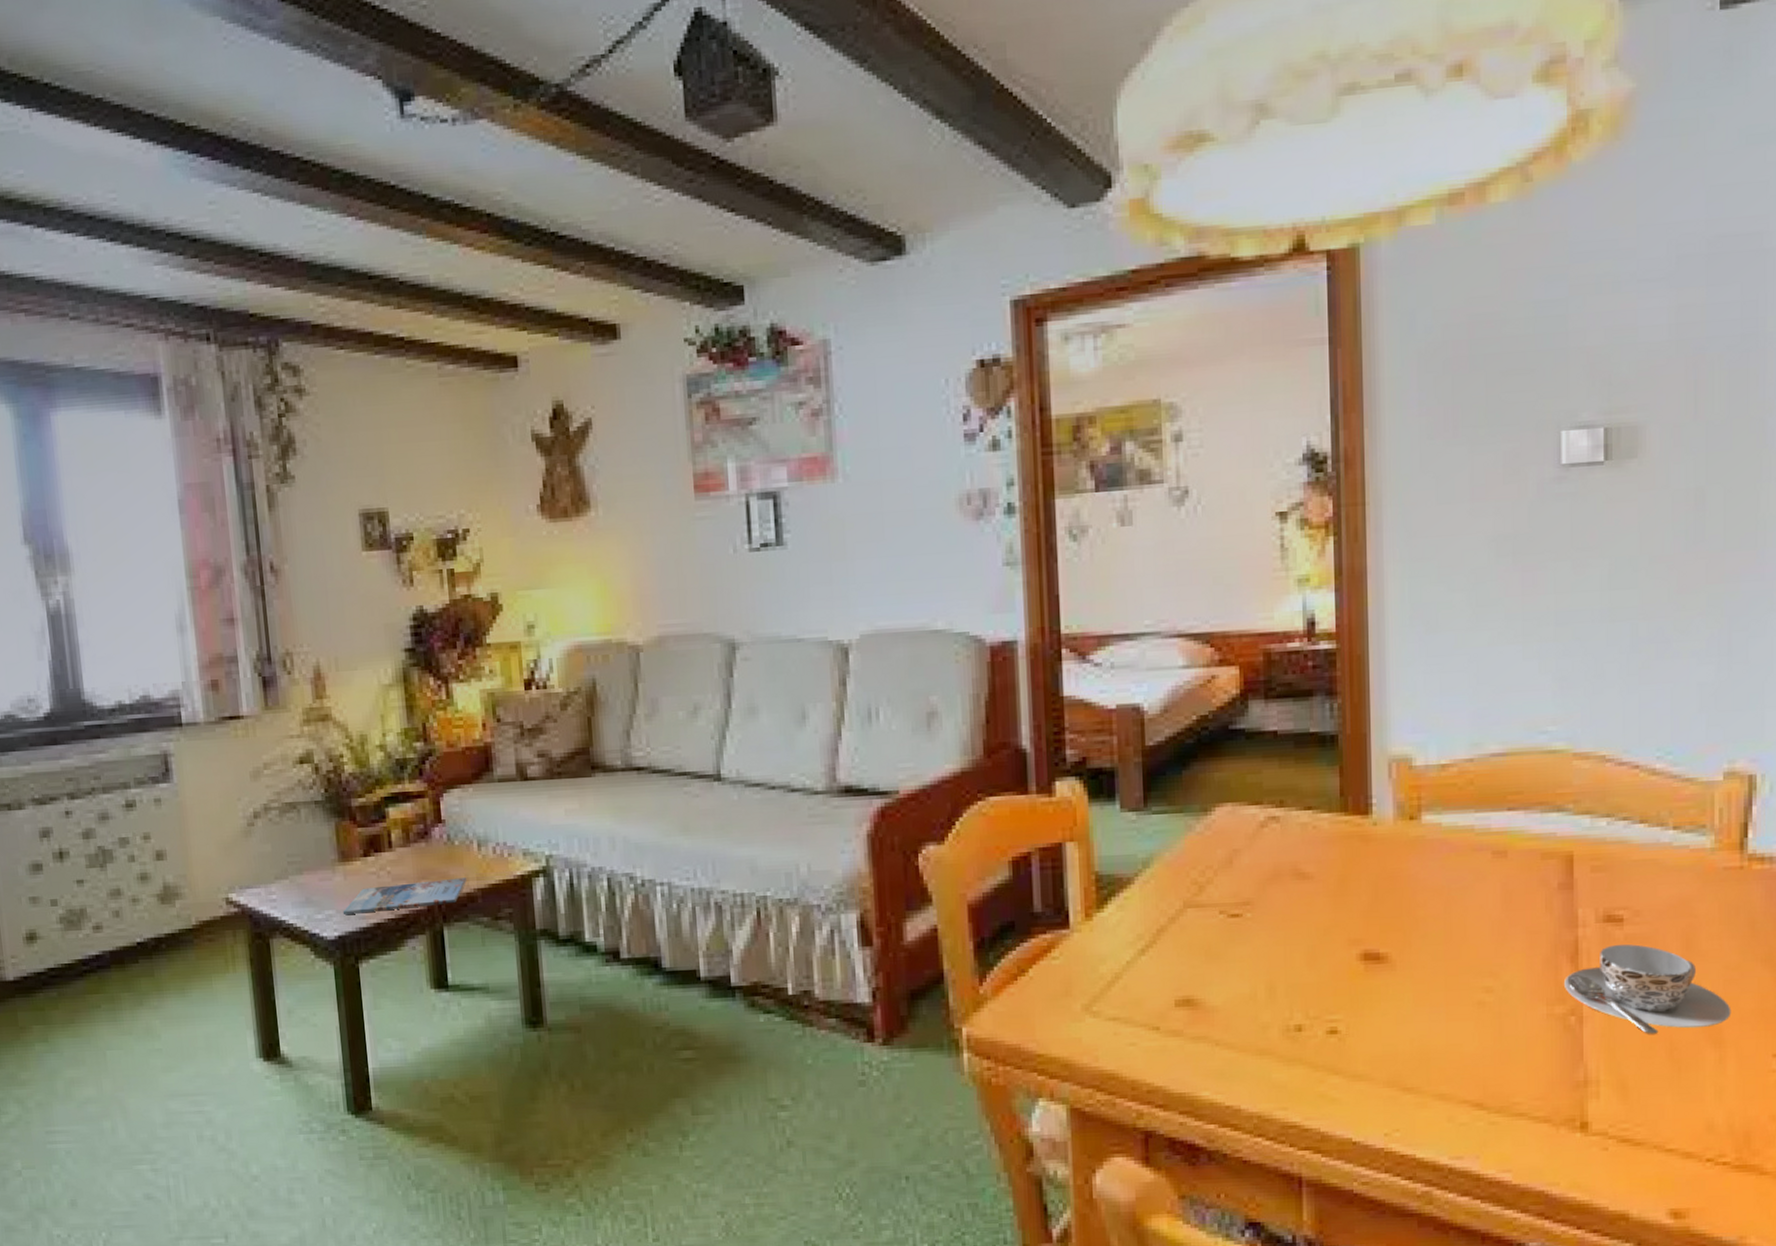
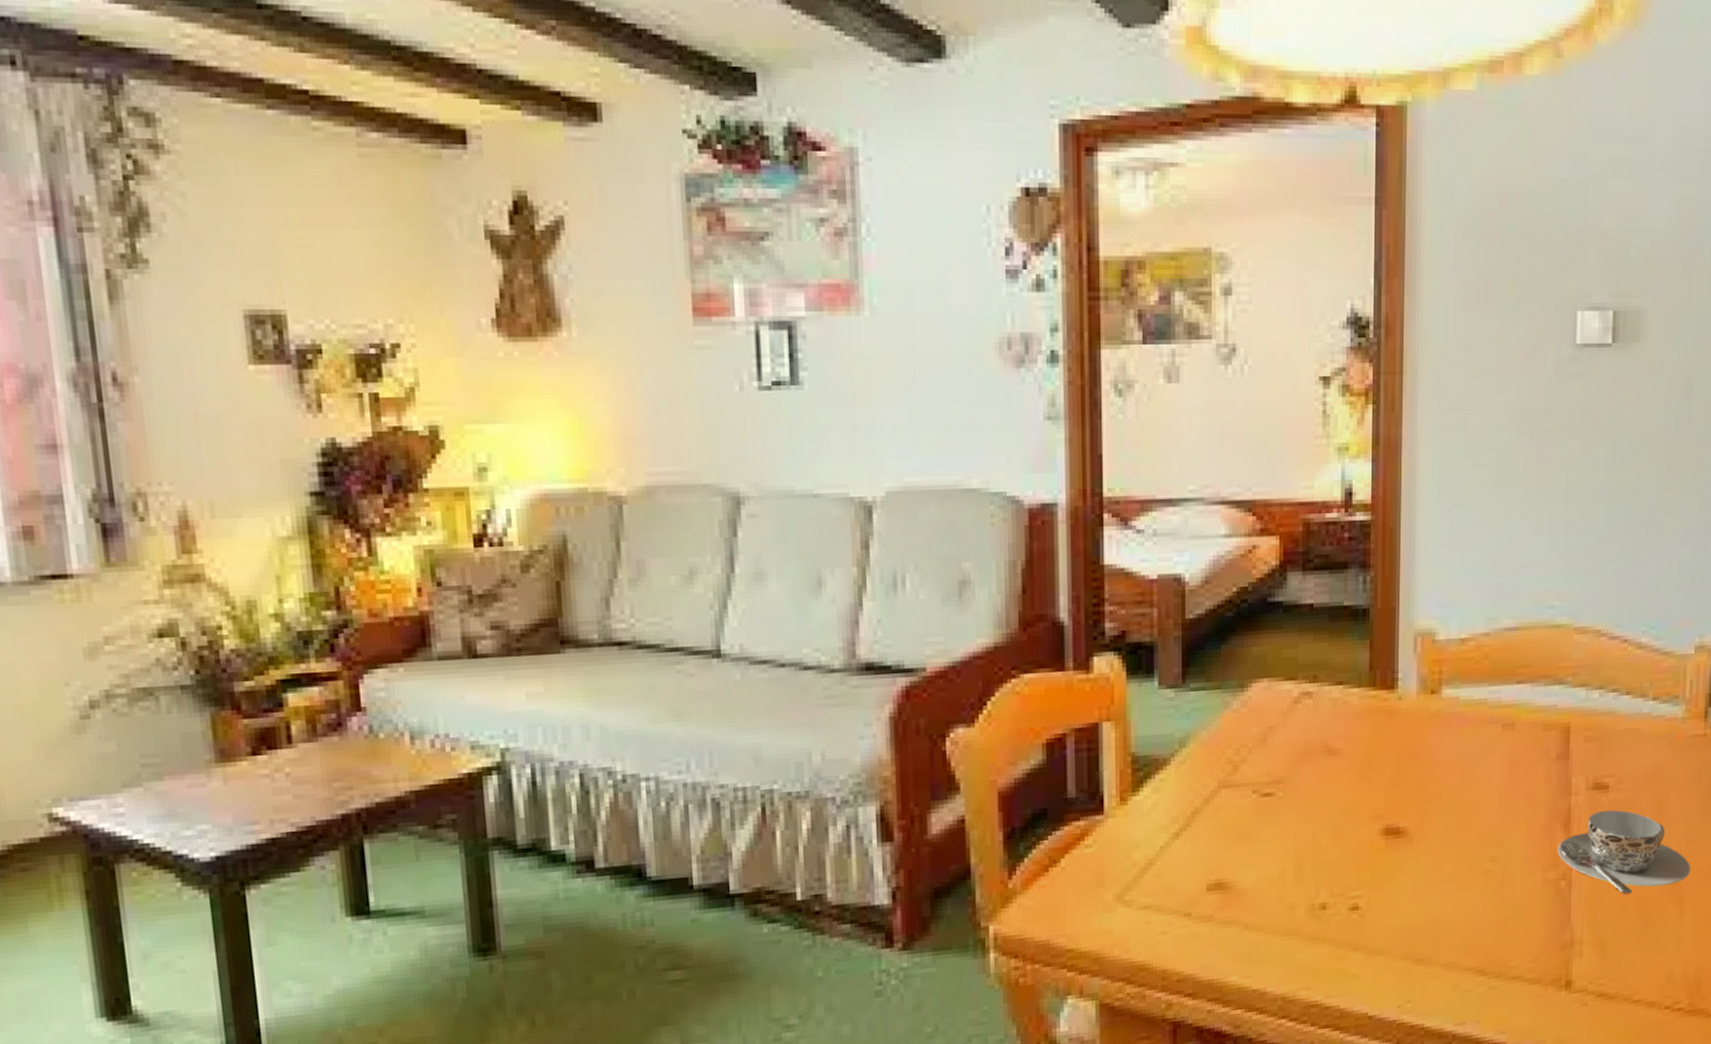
magazine: present [342,877,467,914] -> none [221,778,396,829]

